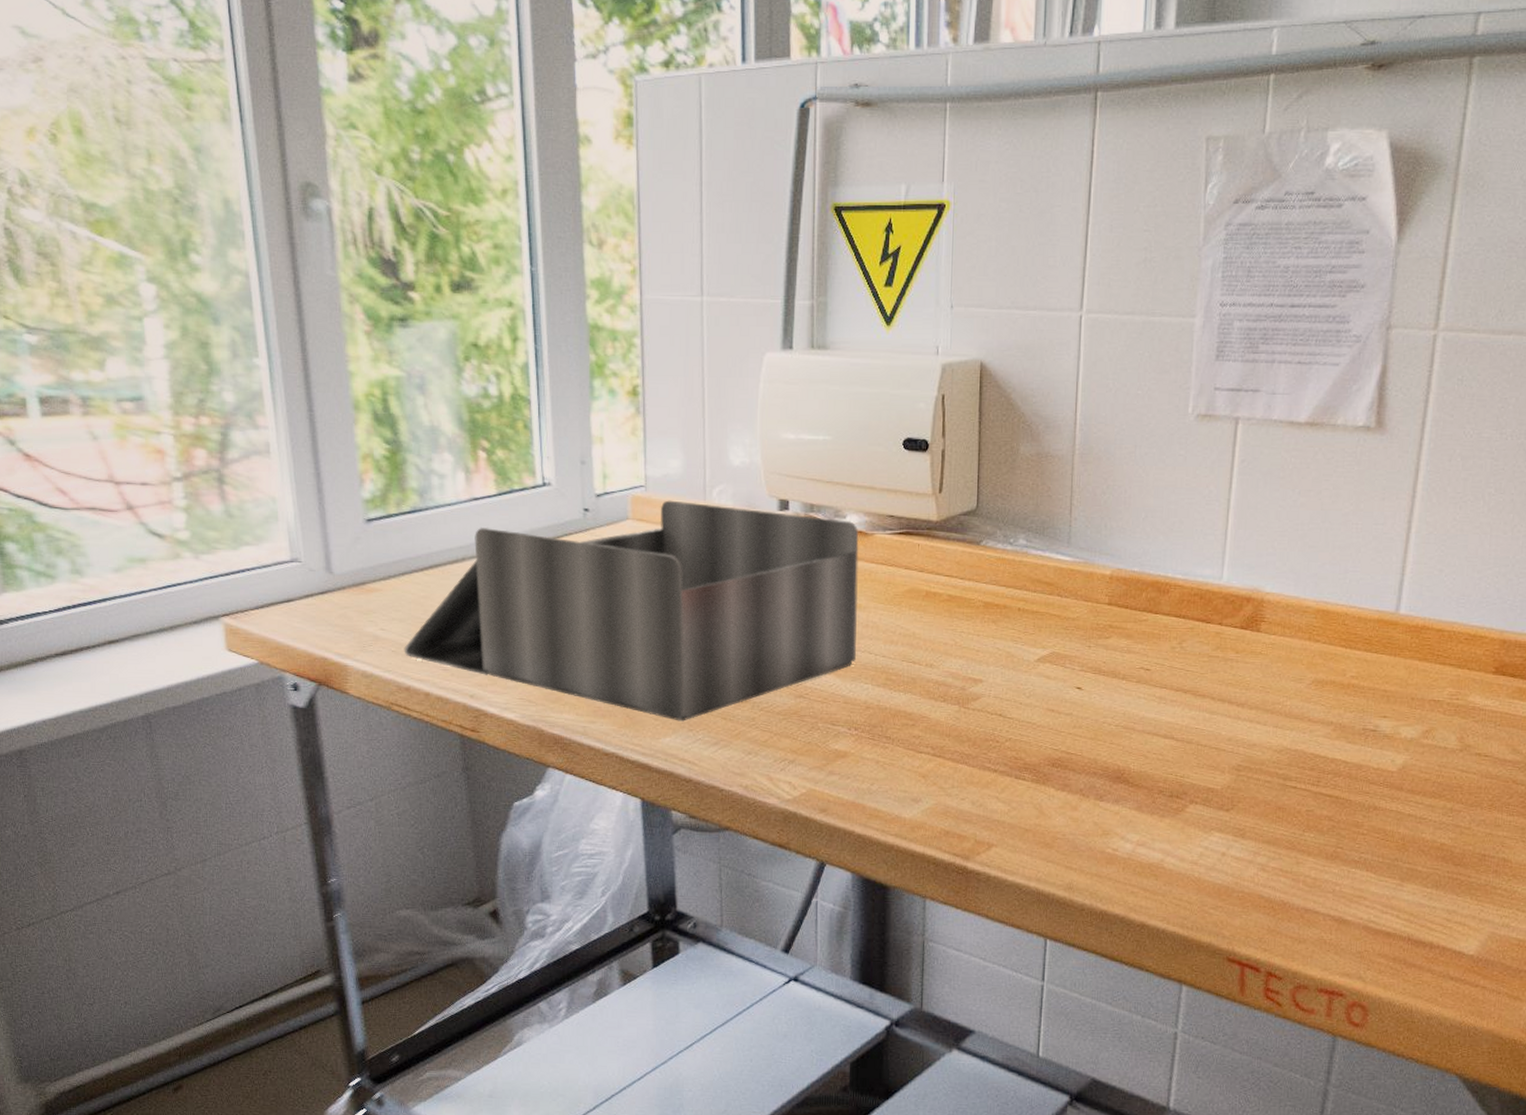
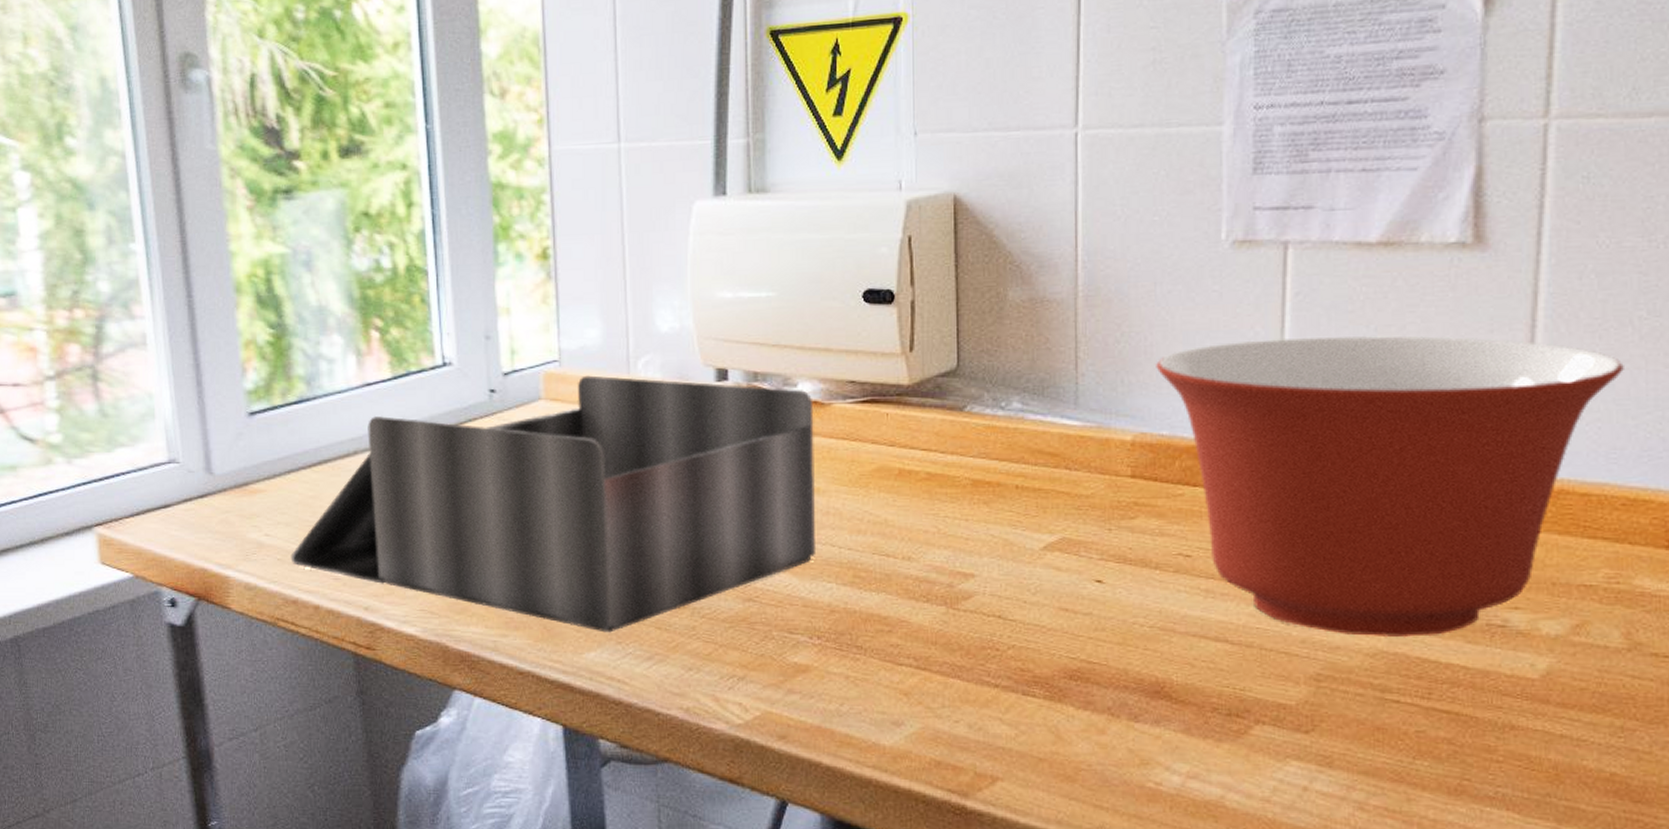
mixing bowl: none [1132,496,1475,737] -> present [1156,335,1624,637]

